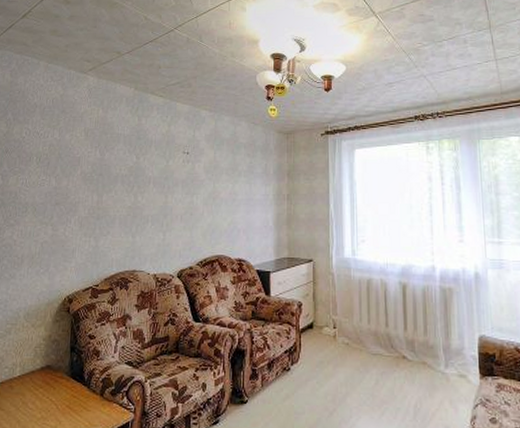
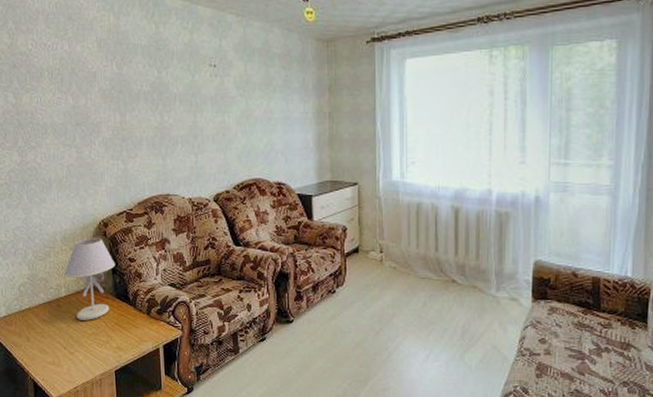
table lamp: none [21,313,75,403] -> present [64,237,116,321]

